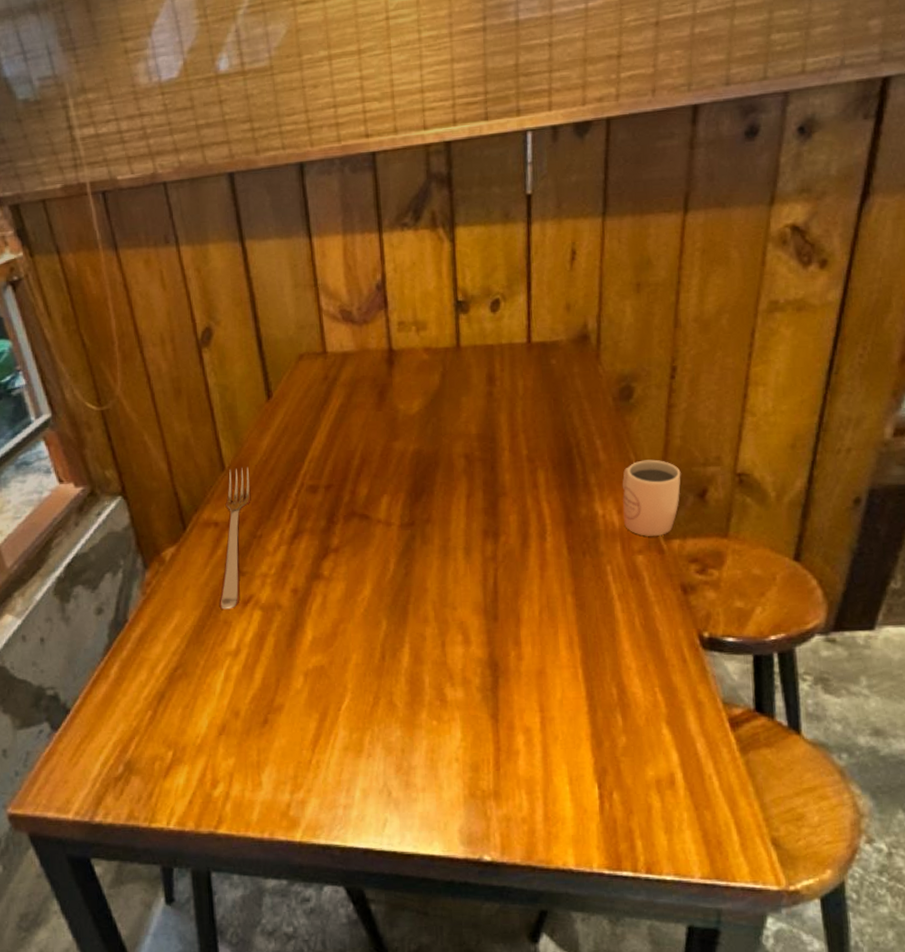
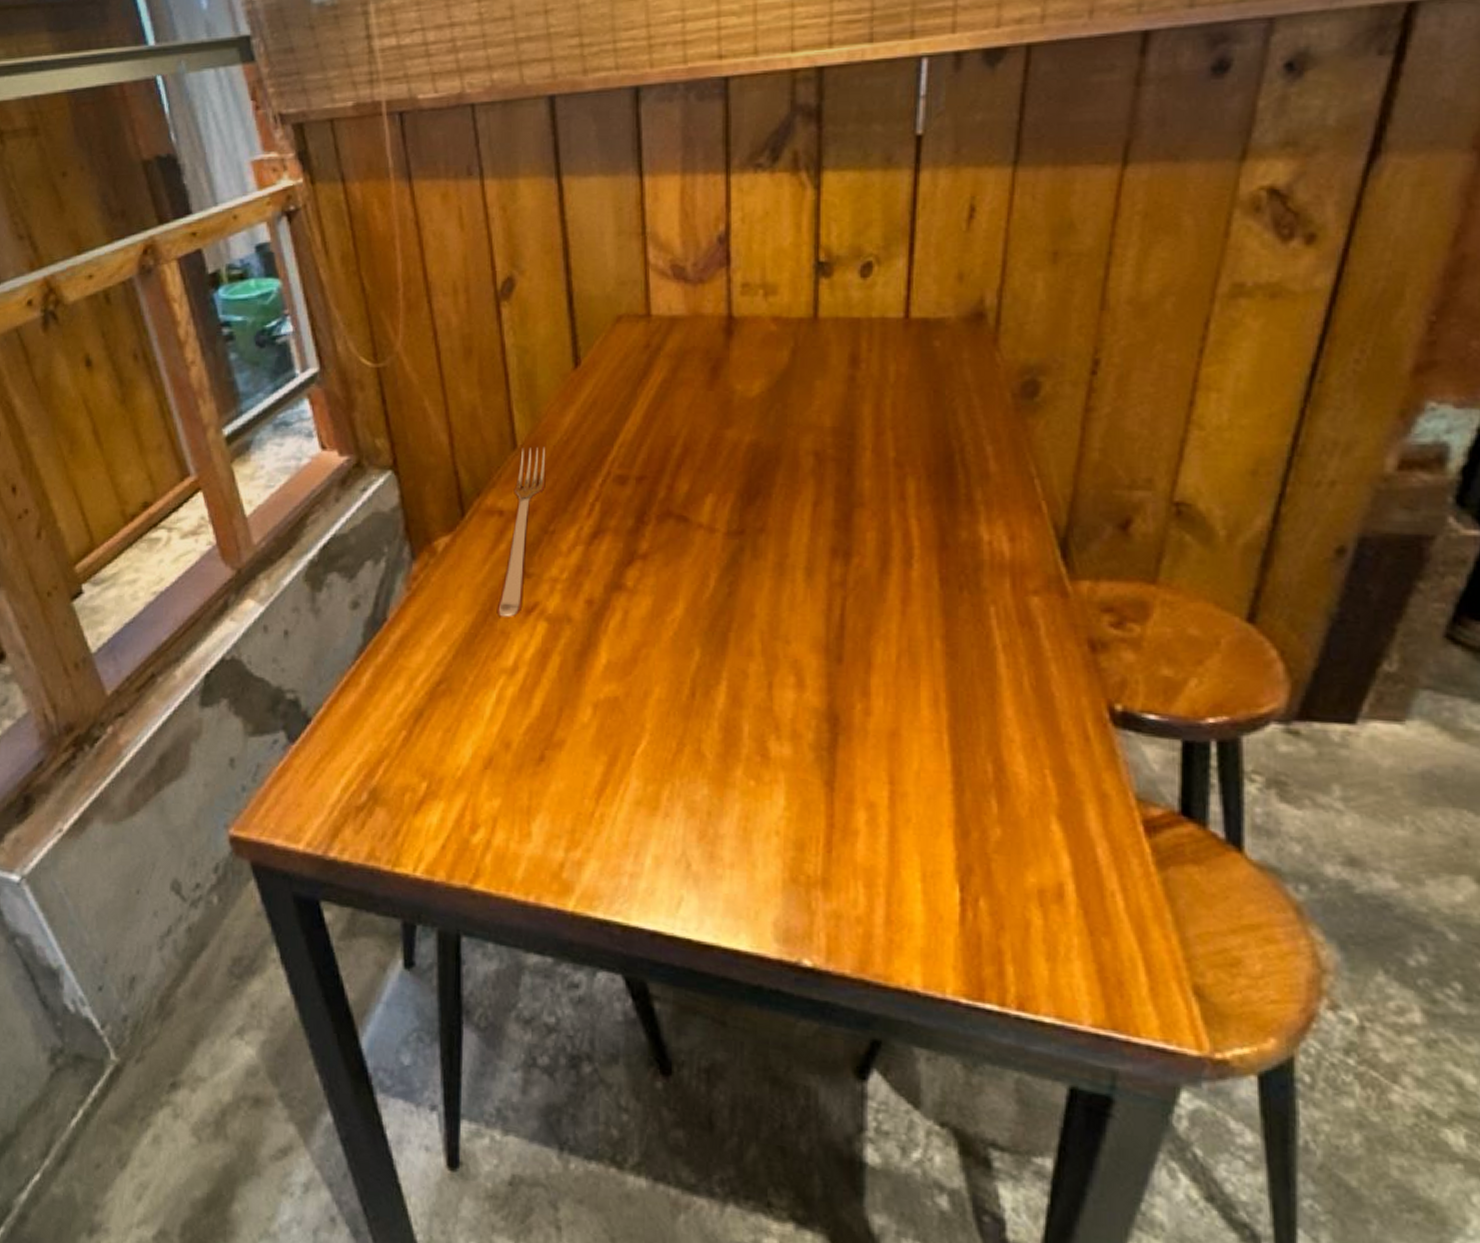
mug: present [622,459,681,536] -> none [1015,475,1097,574]

